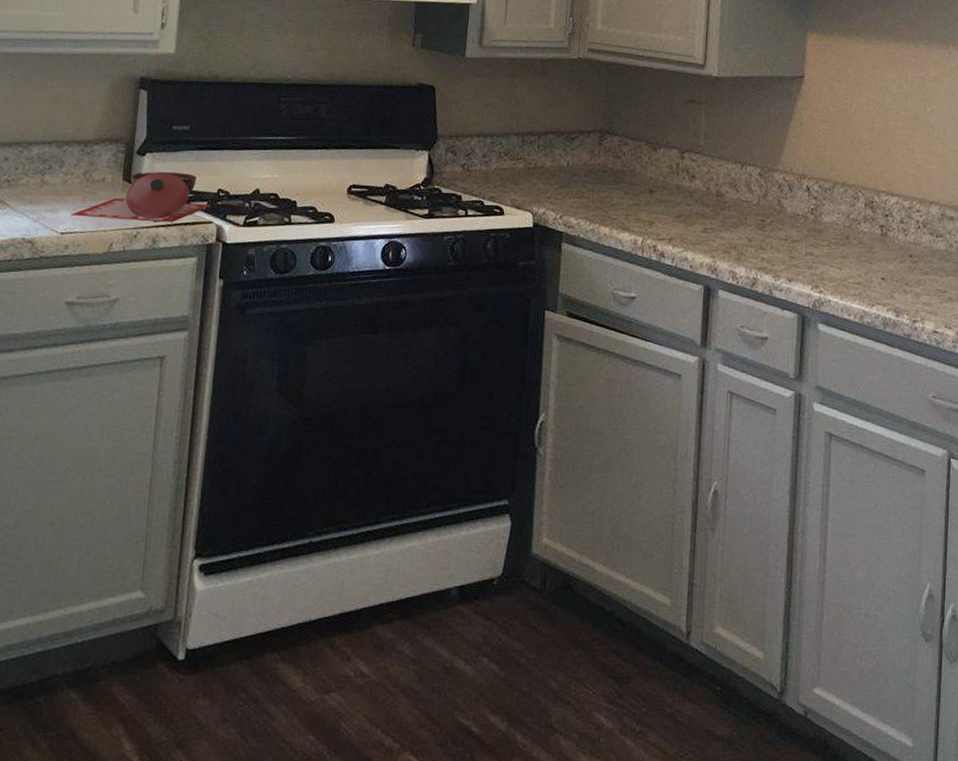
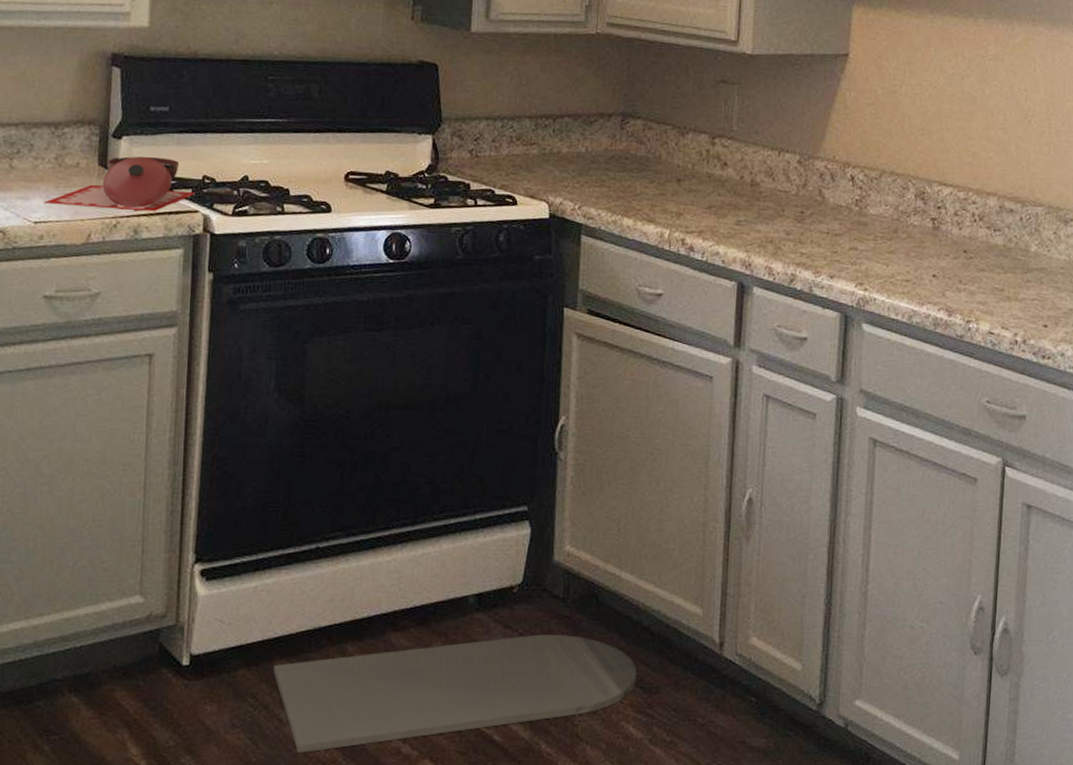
door mat: none [264,626,608,747] -> present [273,634,637,753]

